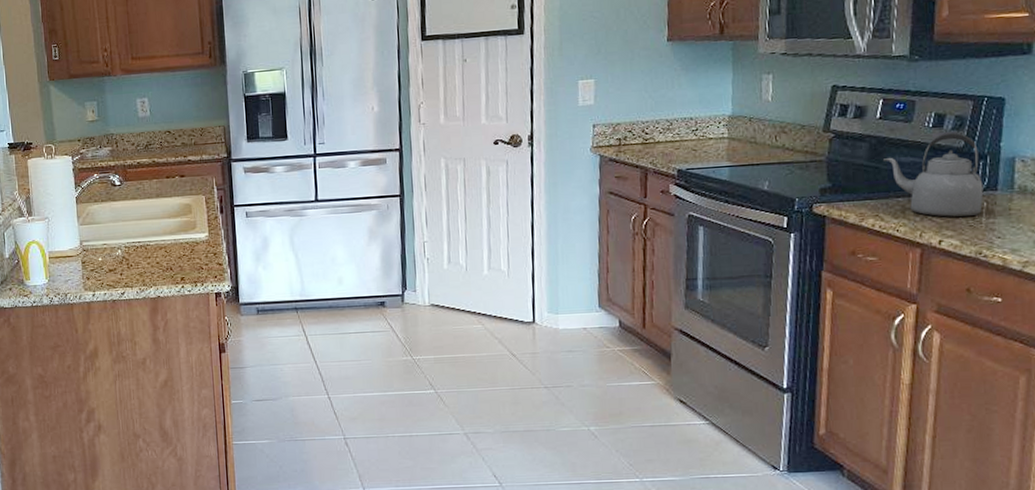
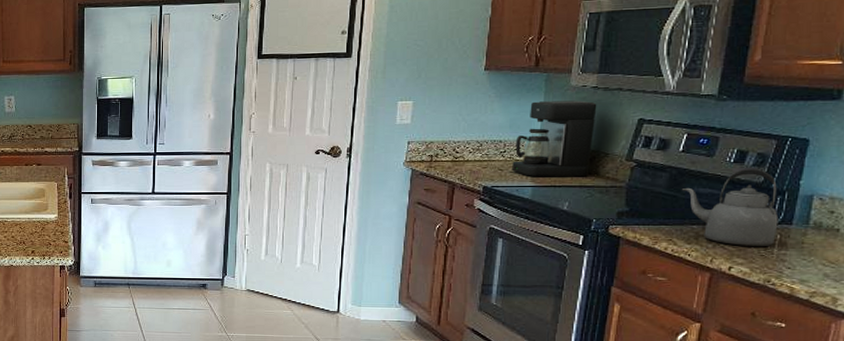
coffee maker: none [706,69,788,156] -> present [512,100,597,177]

